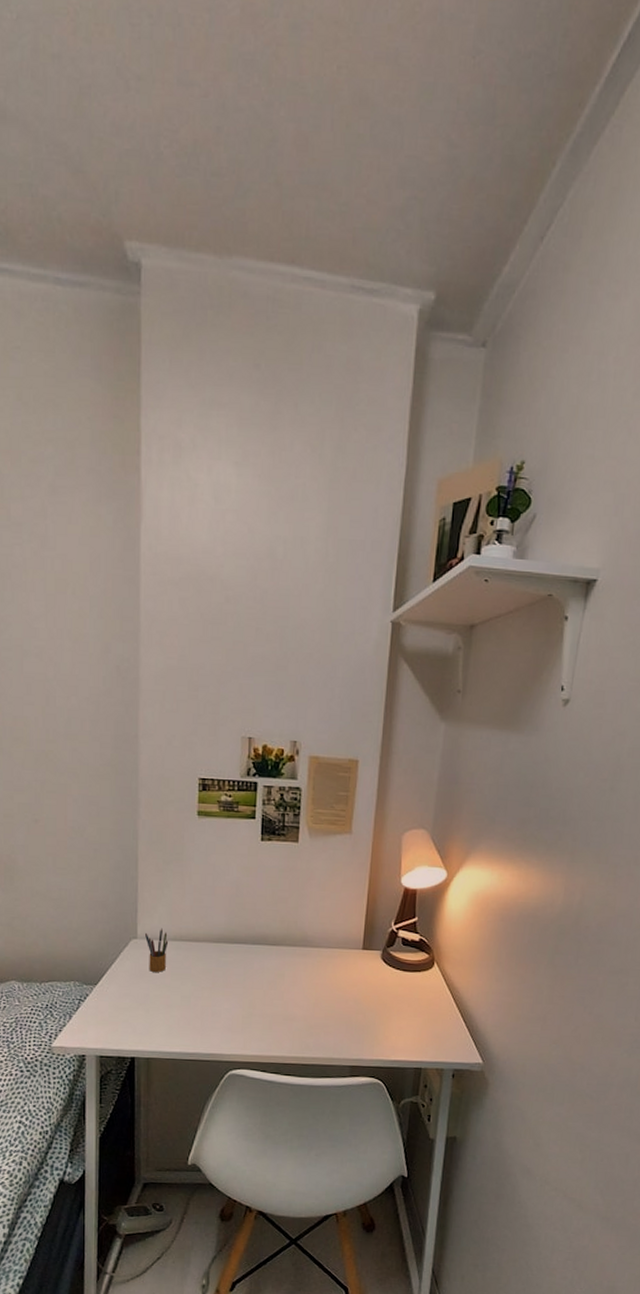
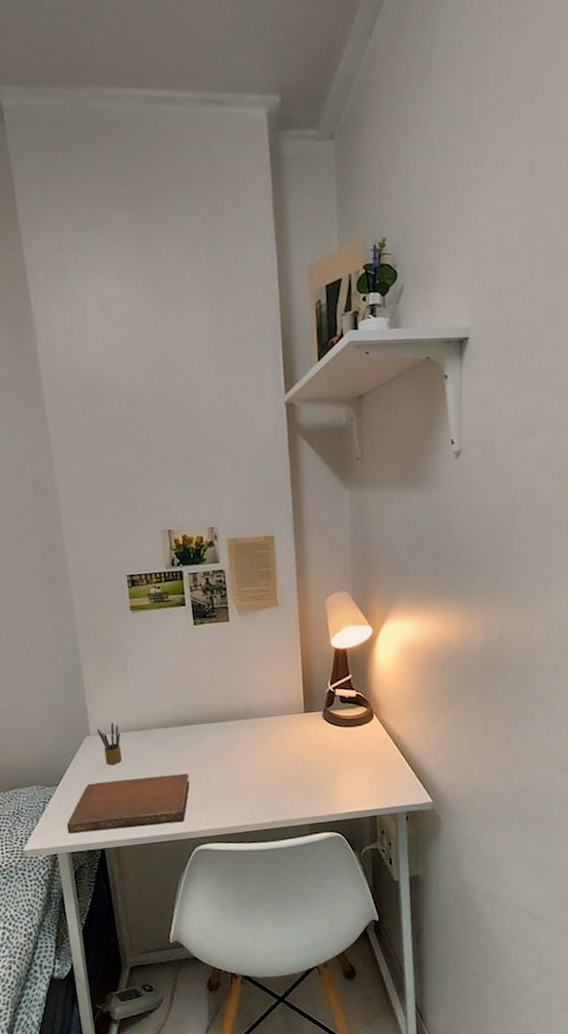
notebook: none [99,988,232,1043] -> present [66,773,190,834]

